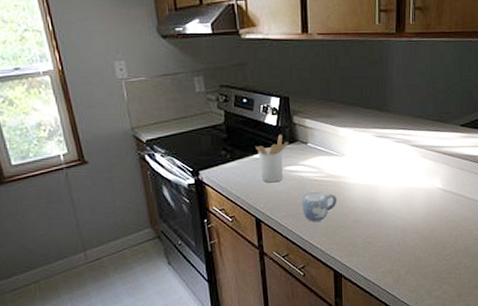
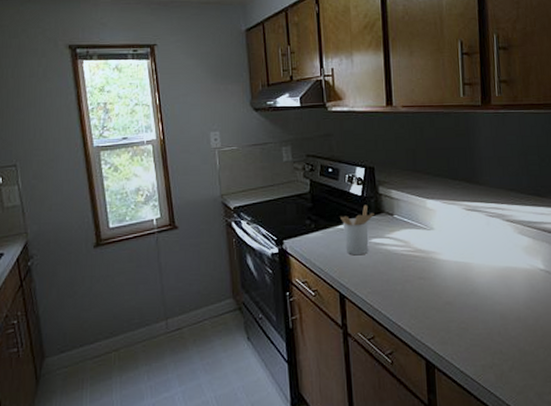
mug: present [301,192,337,222] -> none [387,267,427,301]

